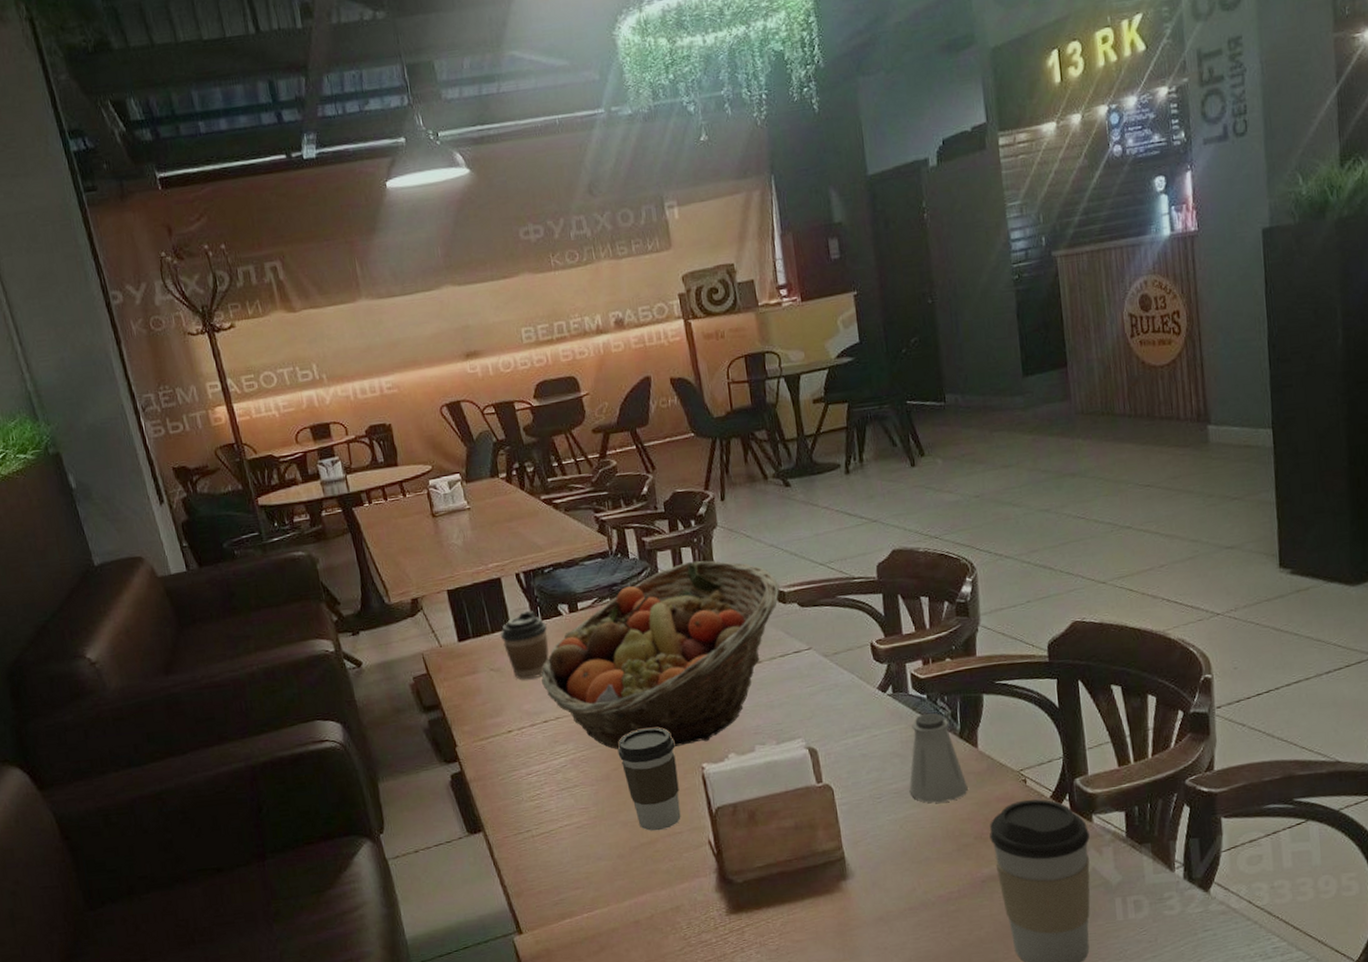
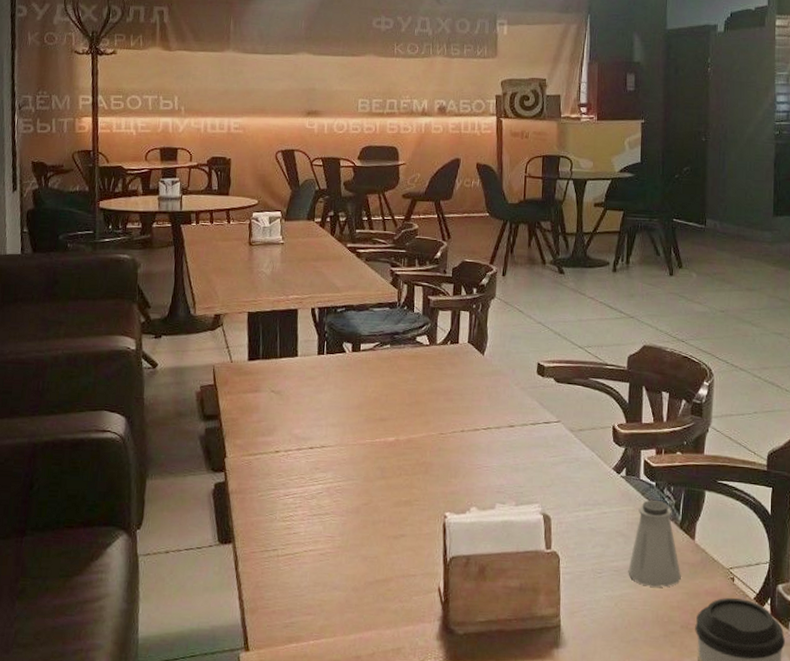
coffee cup: present [500,610,549,680] -> none [286,342,330,406]
fruit basket: present [541,560,780,750] -> none [315,324,541,492]
coffee cup: present [617,727,681,831] -> none [371,470,424,571]

